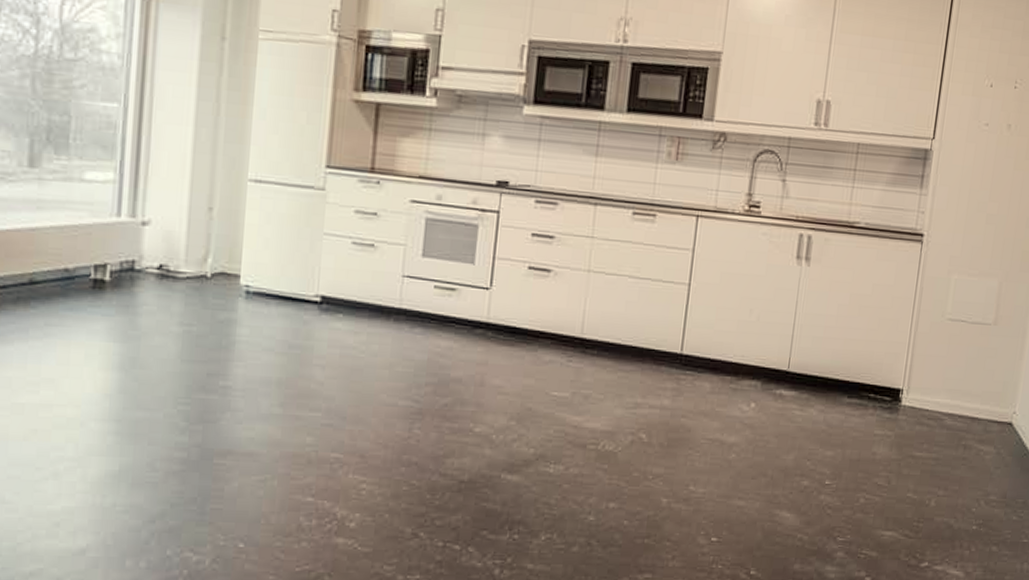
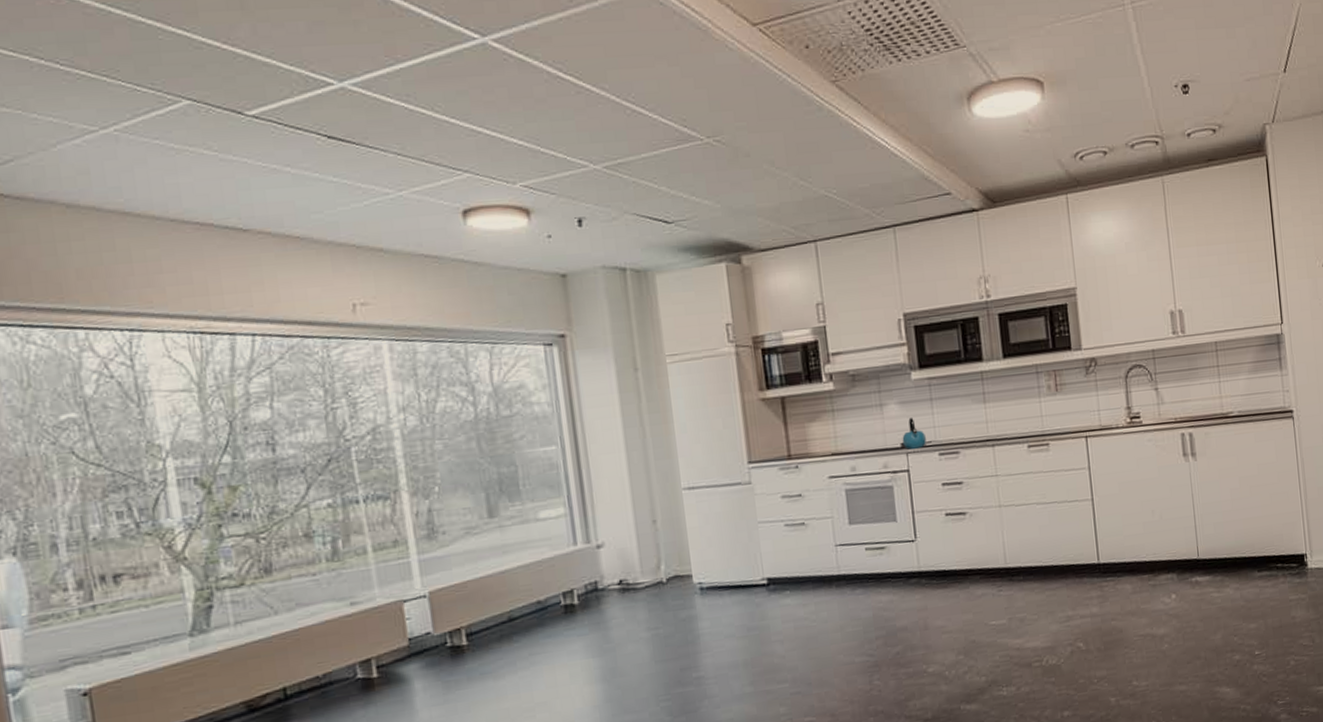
kettle: none [498,155,525,191] -> present [902,418,926,450]

